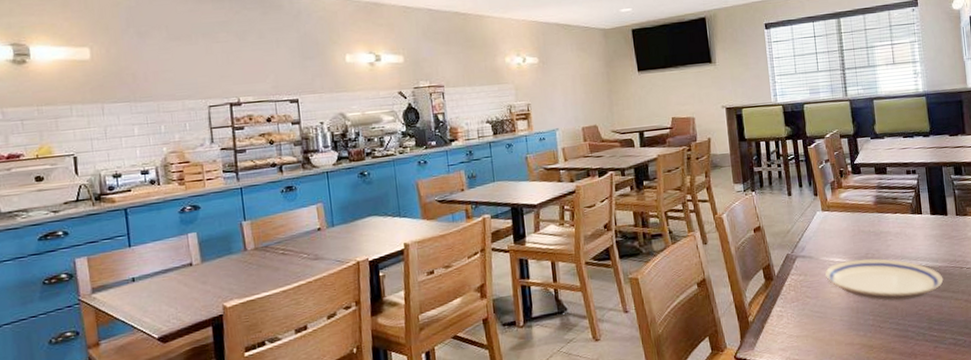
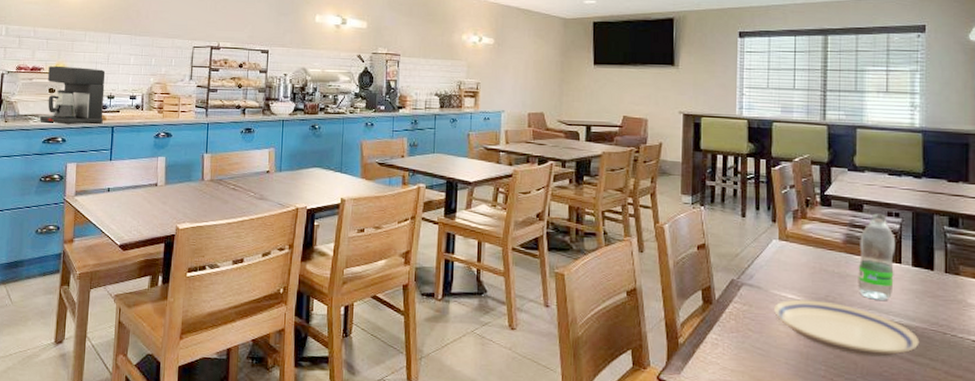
coffee maker: none [29,146,112,217] -> present [40,65,106,125]
bottle: none [887,173,918,250] -> present [858,213,896,300]

